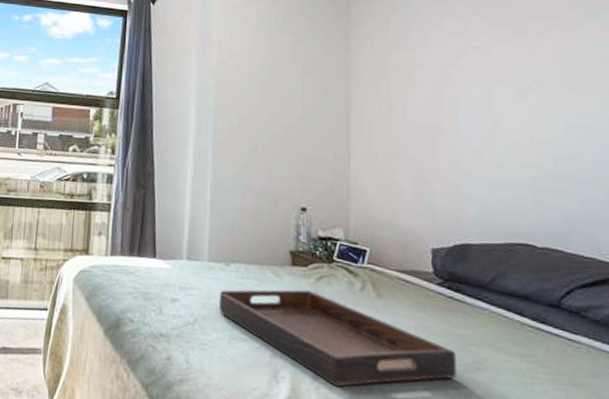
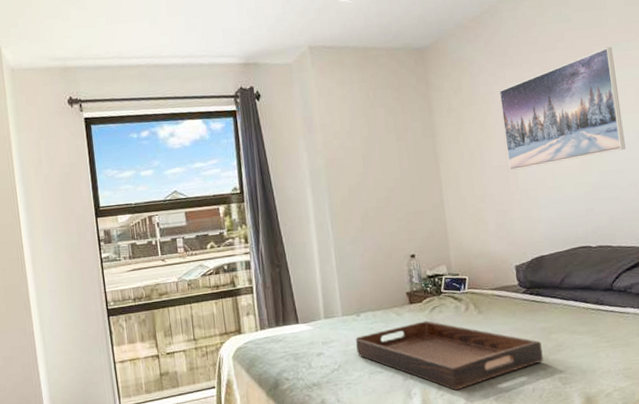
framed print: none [434,12,593,137] -> present [499,46,626,171]

